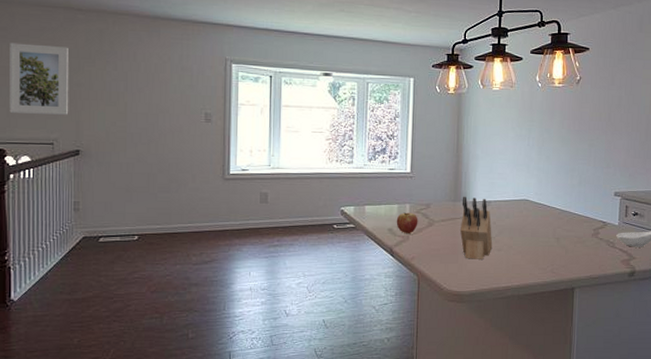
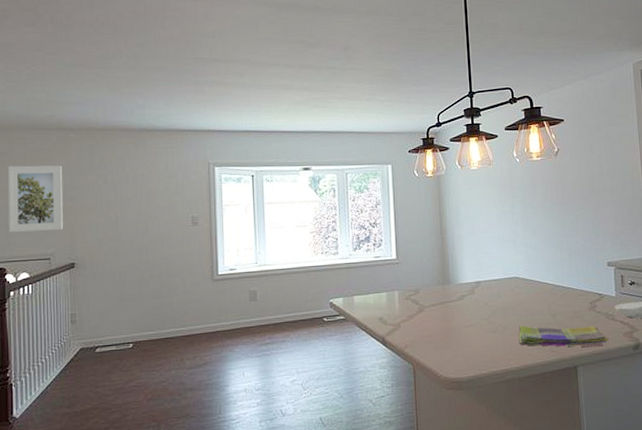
fruit: present [396,212,418,233] -> none [386,299,409,321]
knife block: present [459,196,493,259] -> none [450,278,487,343]
dish towel: none [522,246,606,271] -> present [518,325,608,347]

